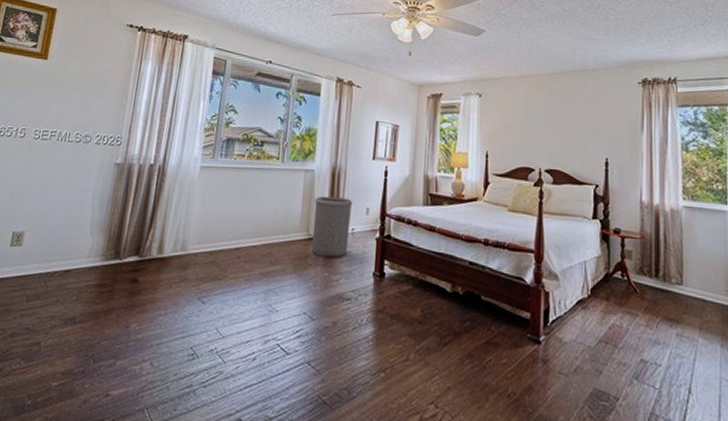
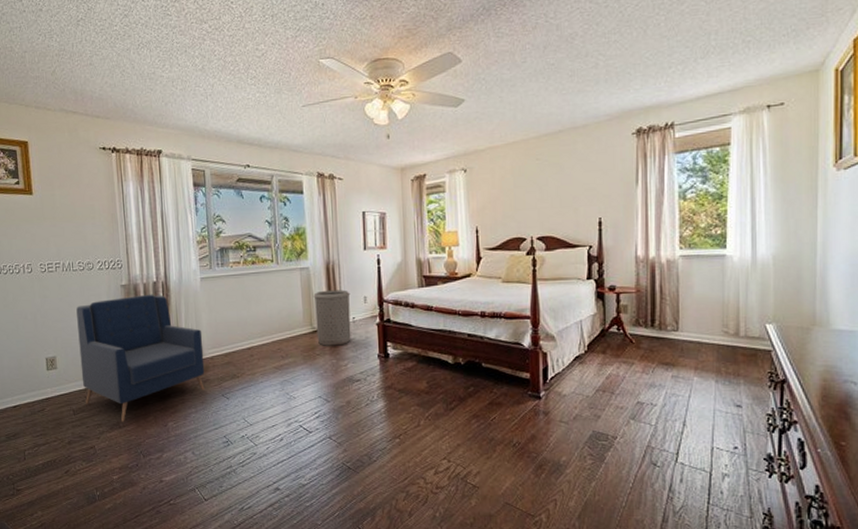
armchair: none [42,176,190,317] -> present [76,294,205,422]

